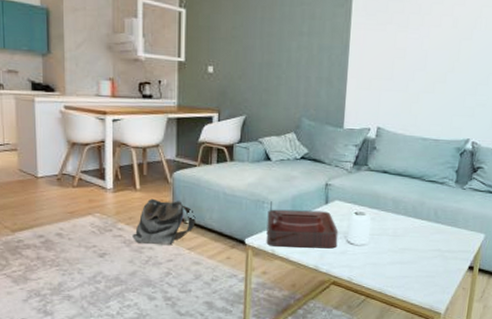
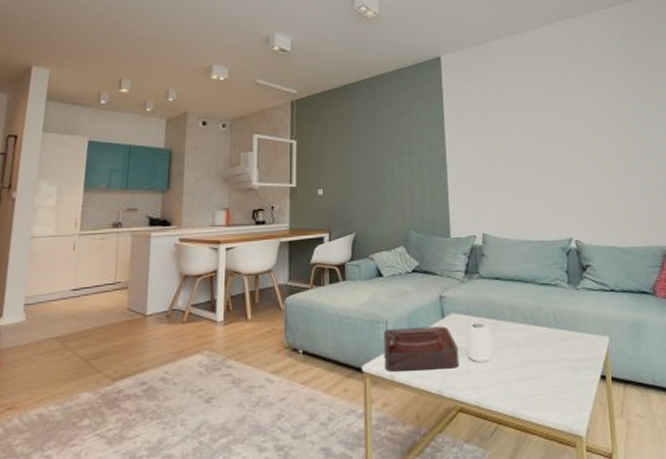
backpack: present [133,198,196,244] -> none [242,328,309,382]

